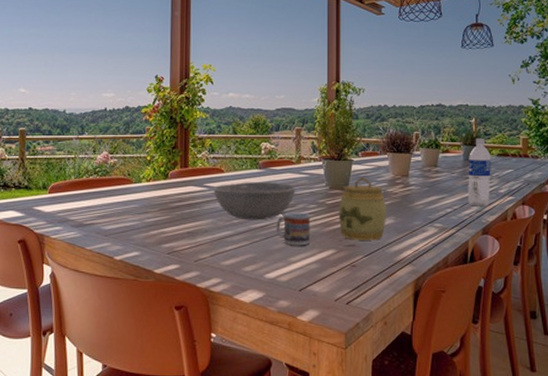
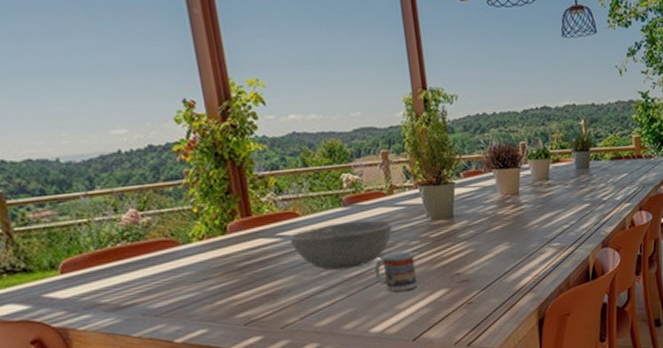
jar: present [338,177,387,241] -> none [444,201,501,275]
water bottle: present [468,138,491,207] -> none [581,141,607,219]

